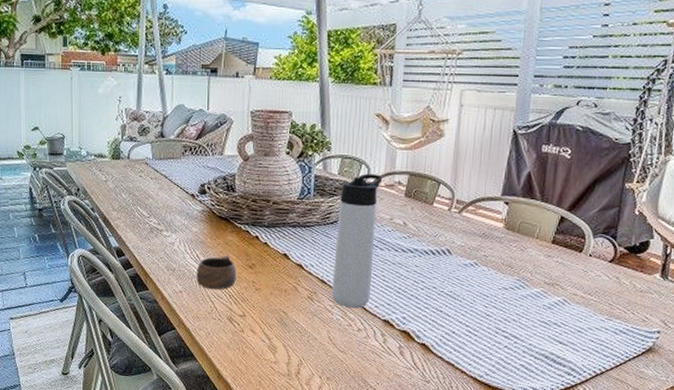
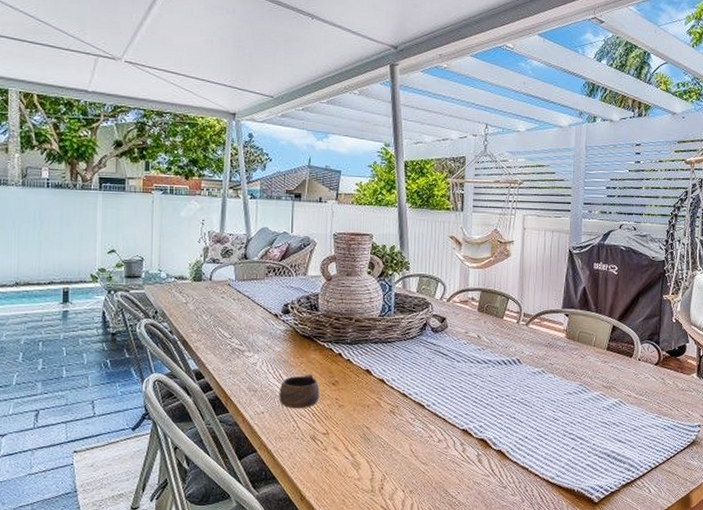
thermos bottle: present [331,173,383,309] -> none [412,291,458,420]

